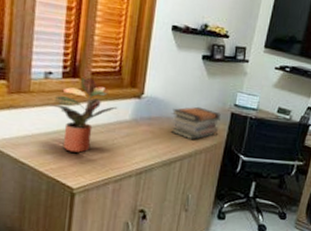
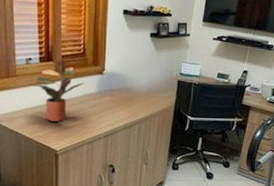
book stack: present [171,106,221,140] -> none [128,77,169,106]

